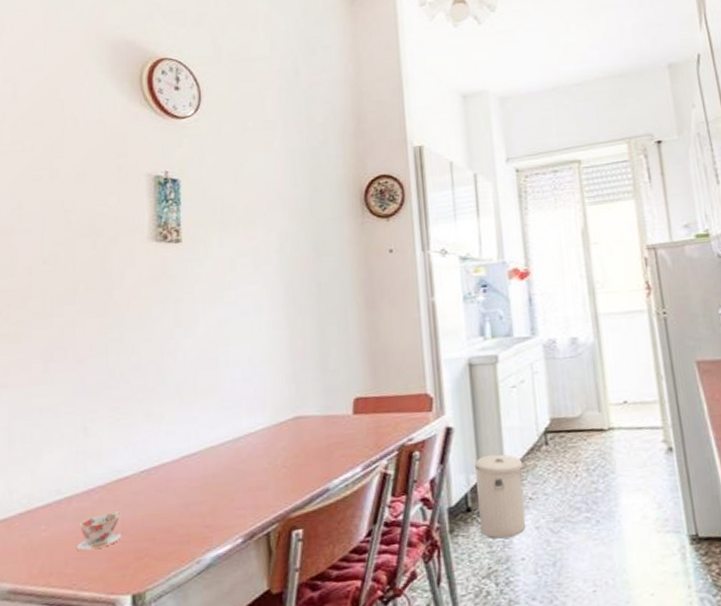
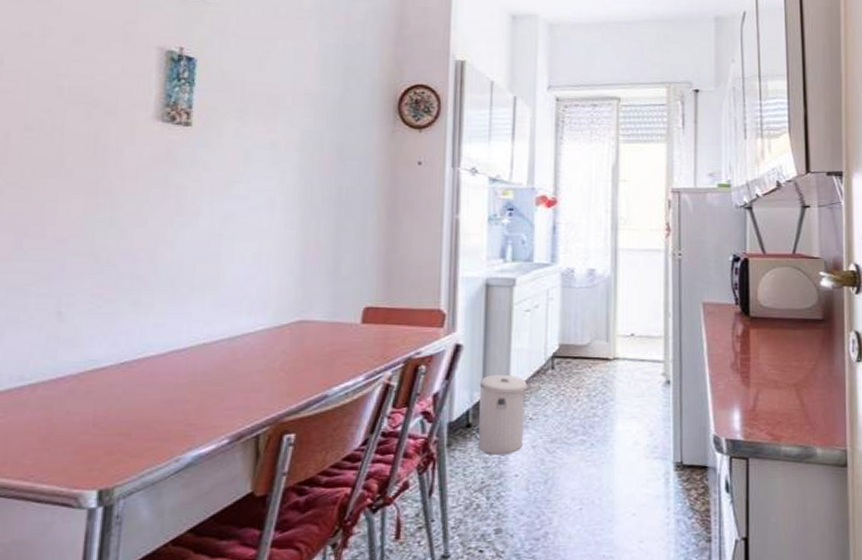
teacup: present [76,510,122,551] -> none [37,401,92,442]

